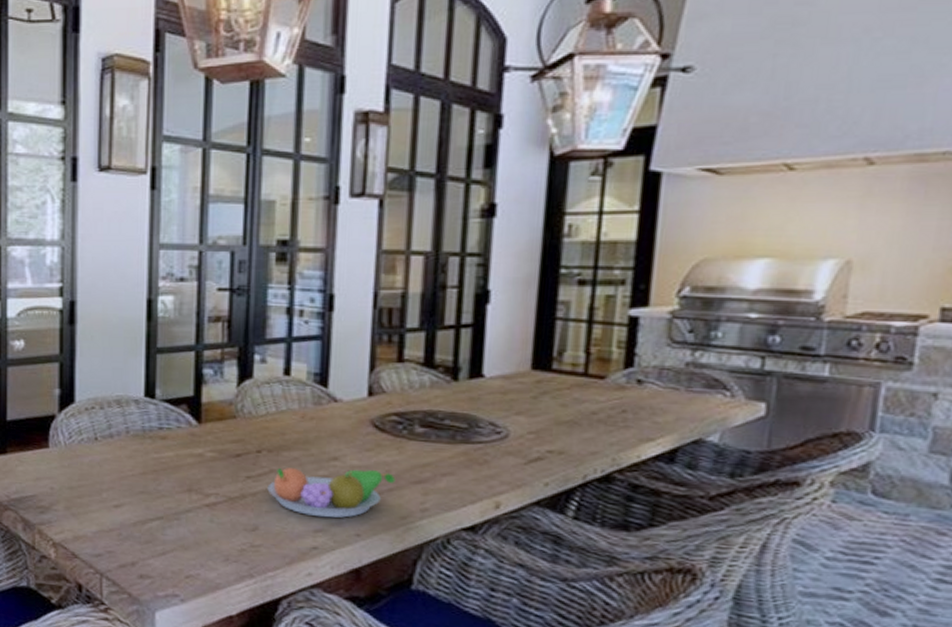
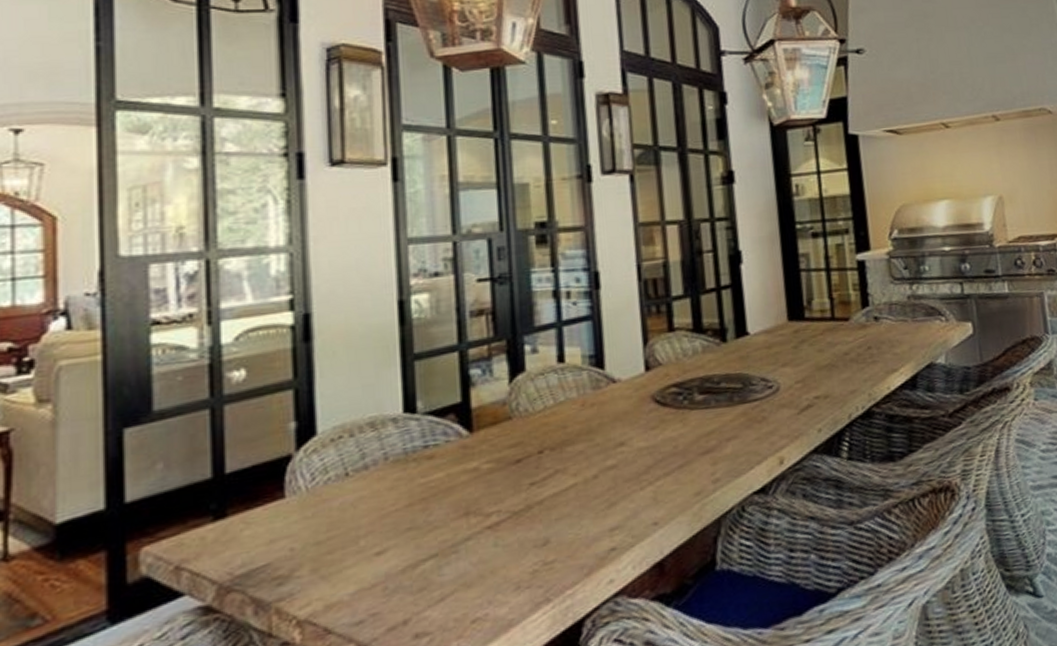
fruit bowl: present [267,467,396,518] -> none [554,448,684,514]

